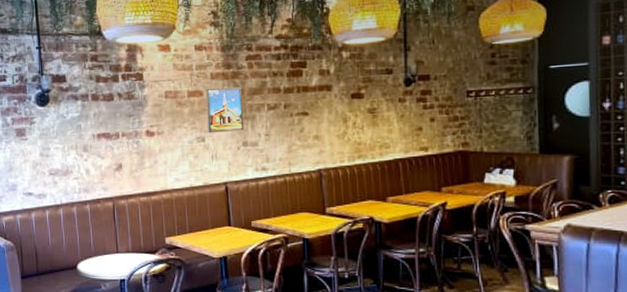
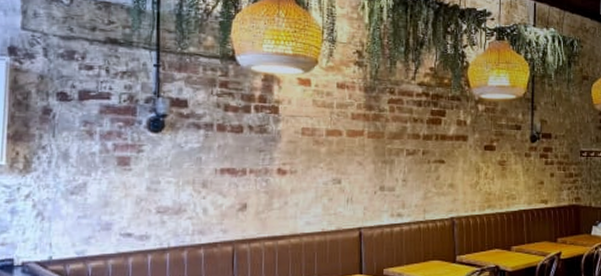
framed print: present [206,87,244,133] -> none [345,128,383,176]

